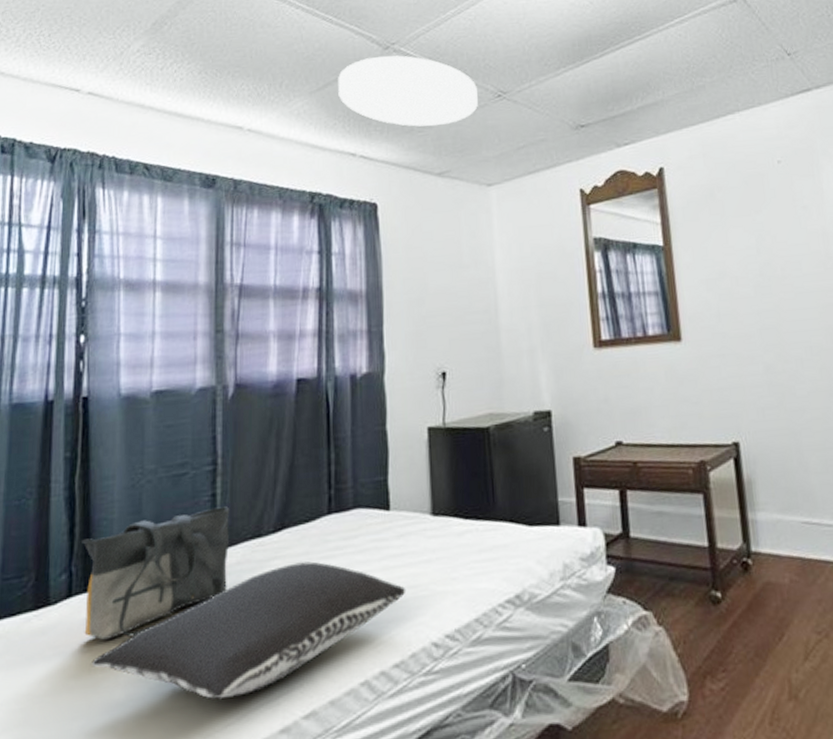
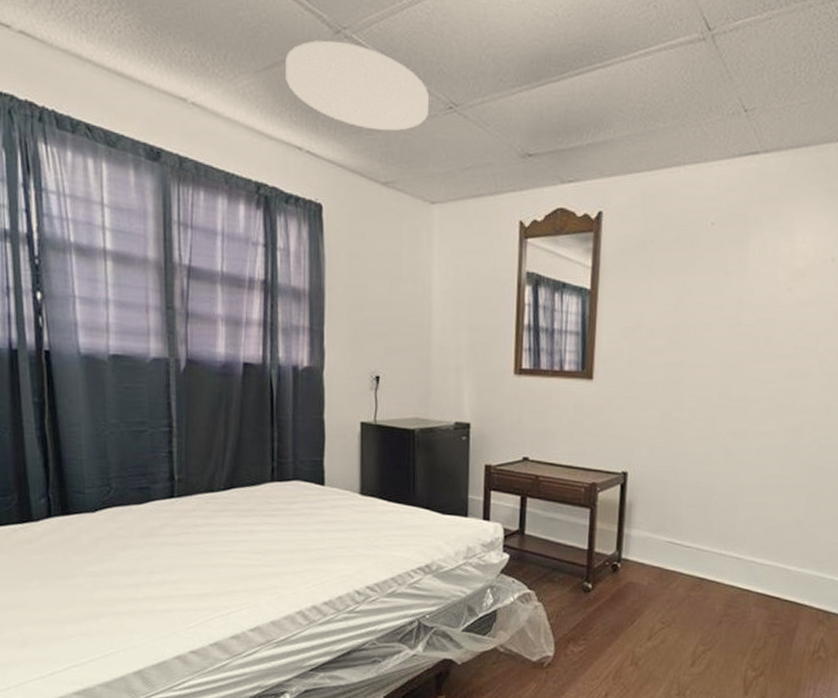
tote bag: present [80,506,230,641] -> none [55,463,186,555]
pillow: present [91,561,406,700] -> none [73,516,336,610]

